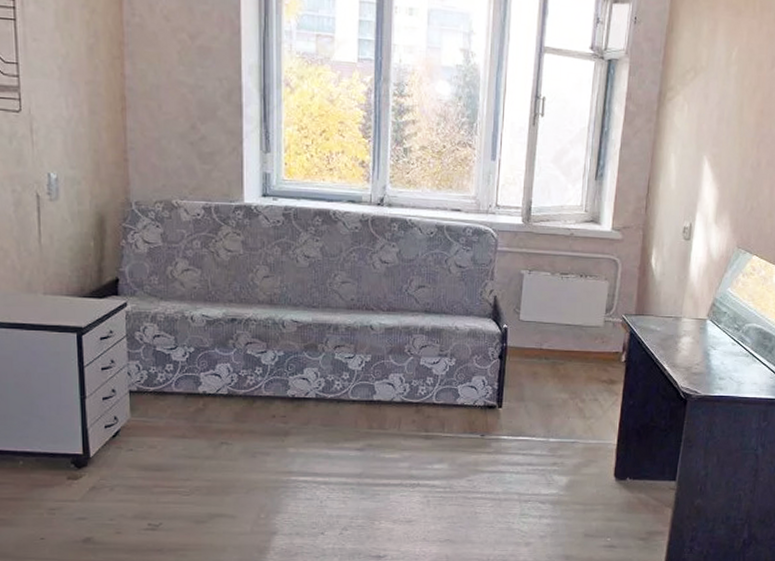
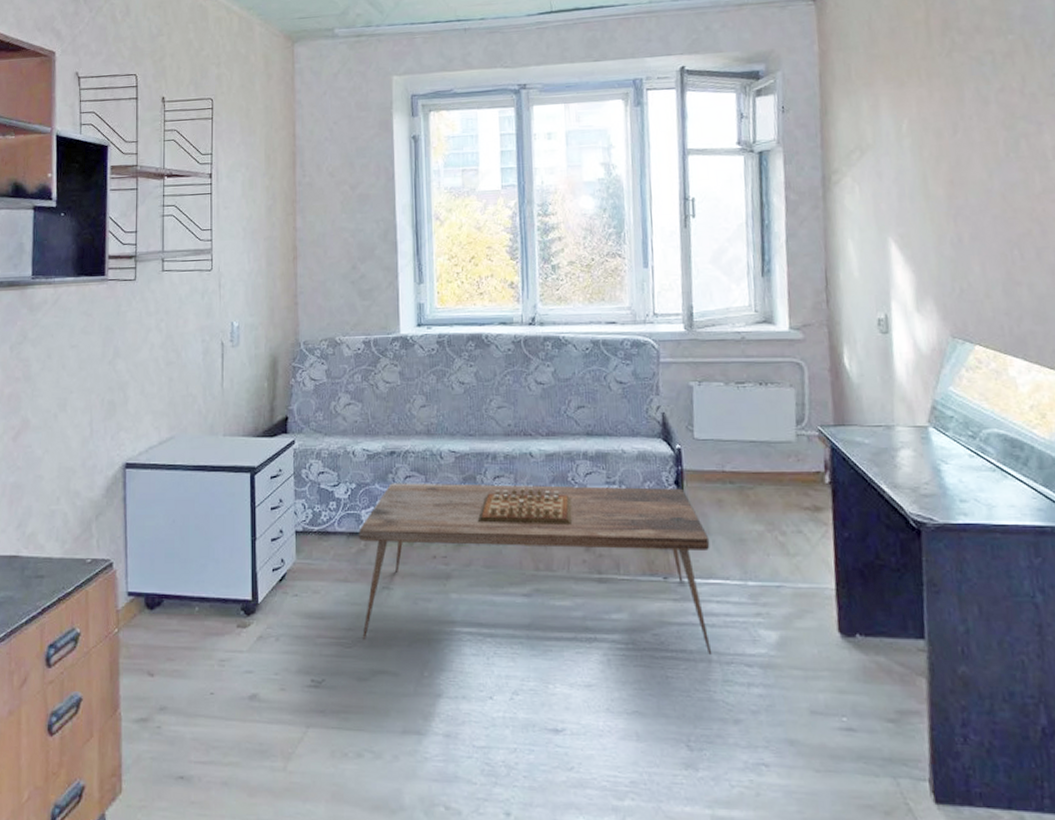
coffee table: none [197,348,523,495] -> present [358,483,712,655]

